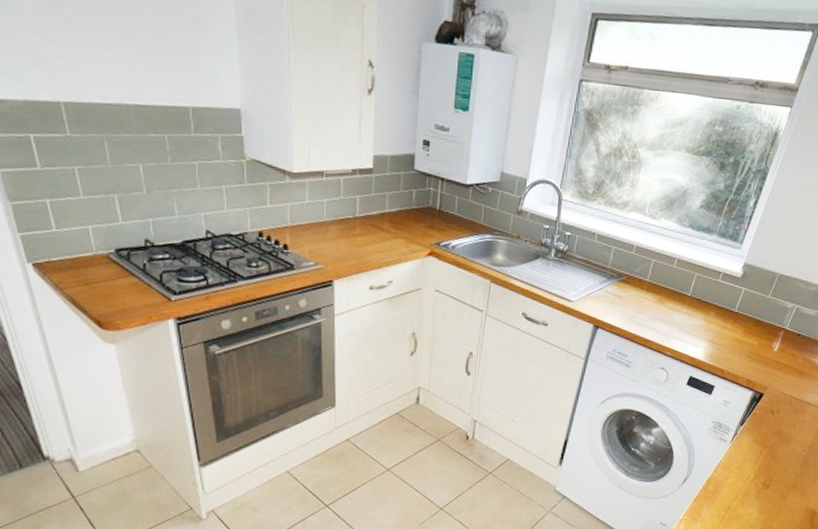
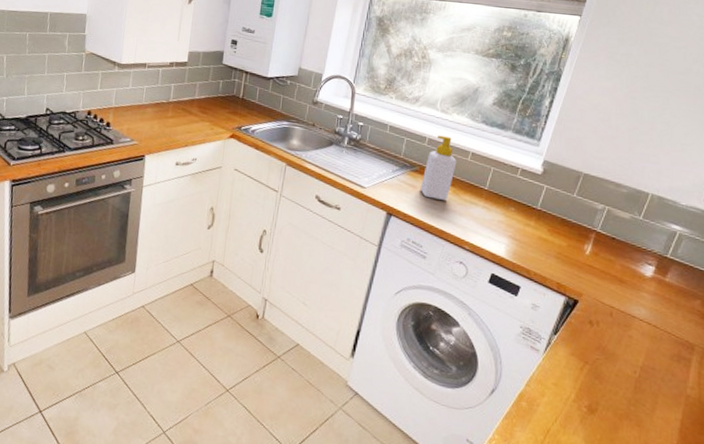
soap bottle: none [626,242,663,309] -> present [420,135,457,200]

